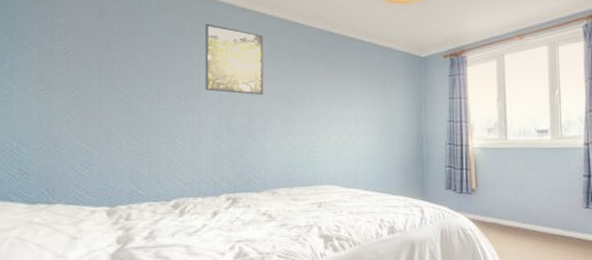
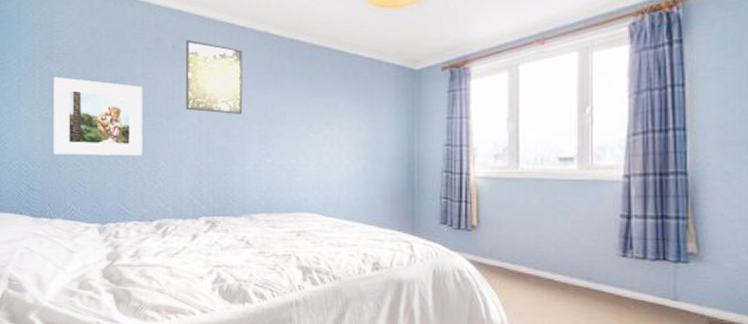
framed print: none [53,55,159,137] -> present [53,76,143,156]

